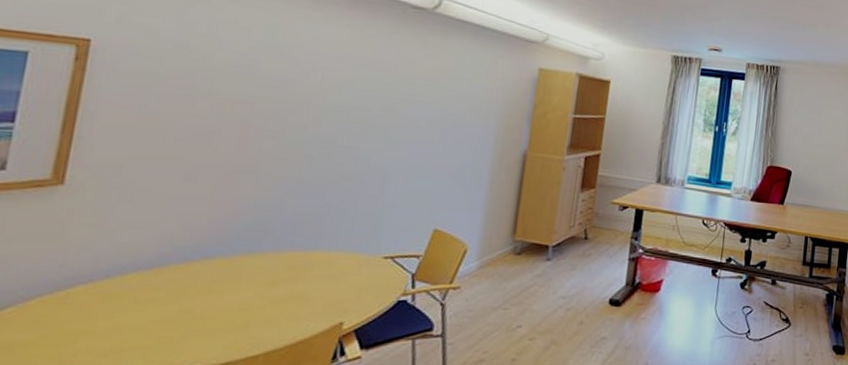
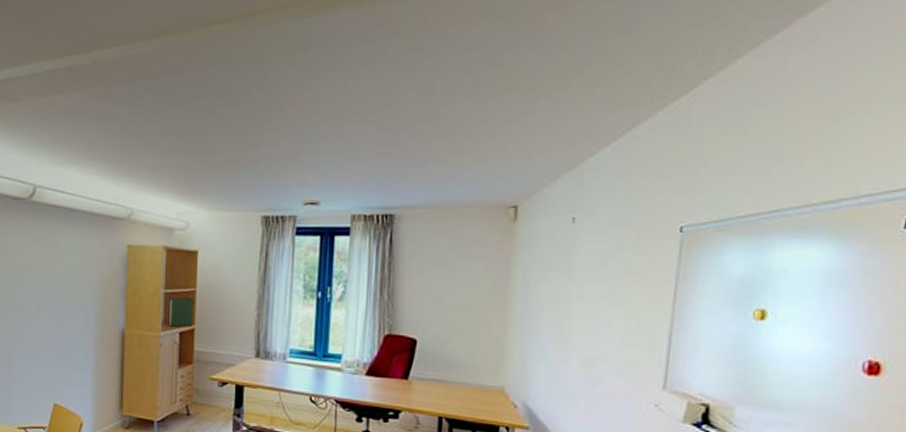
binder: none [574,123,602,152] -> present [168,297,194,327]

